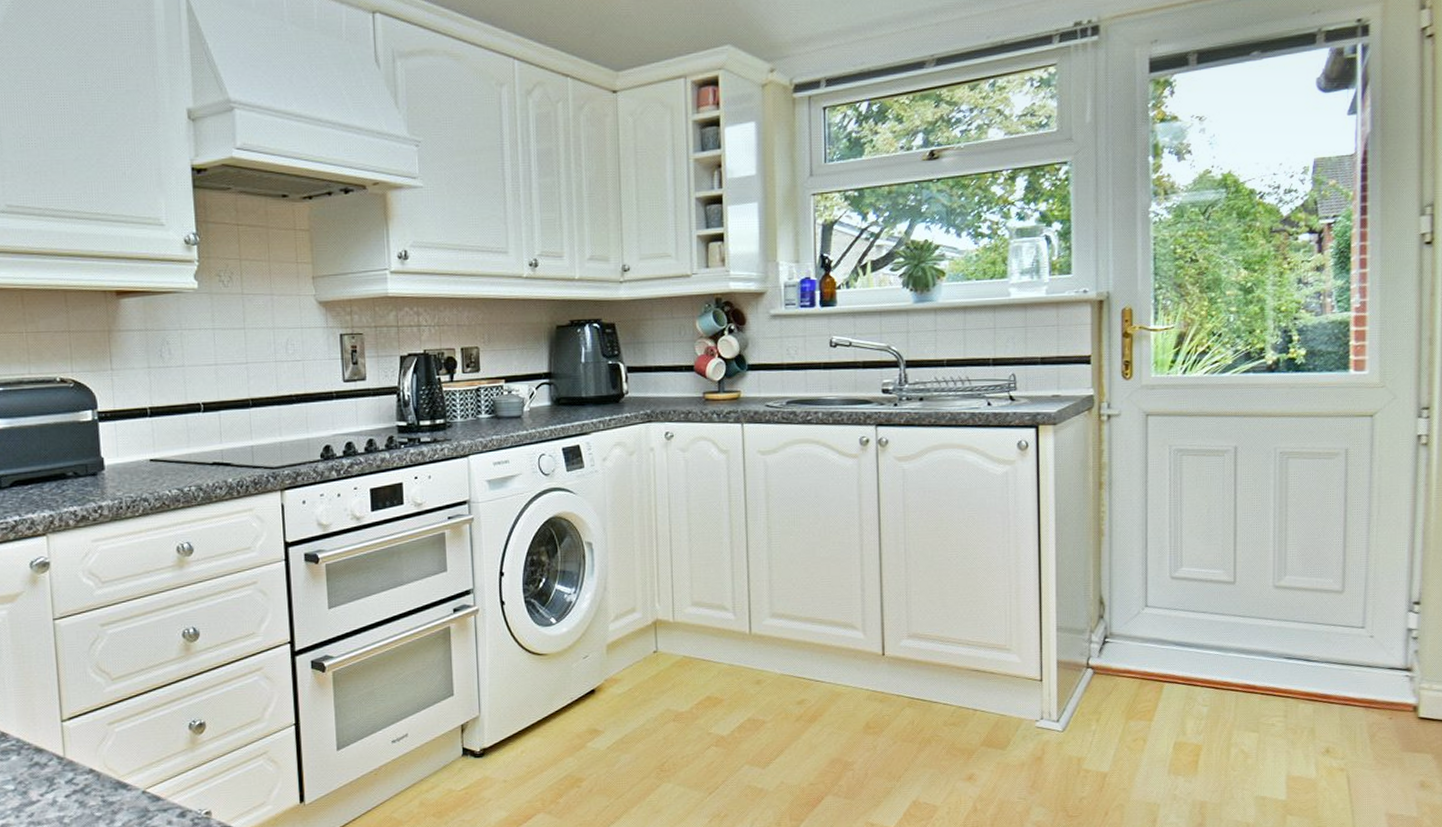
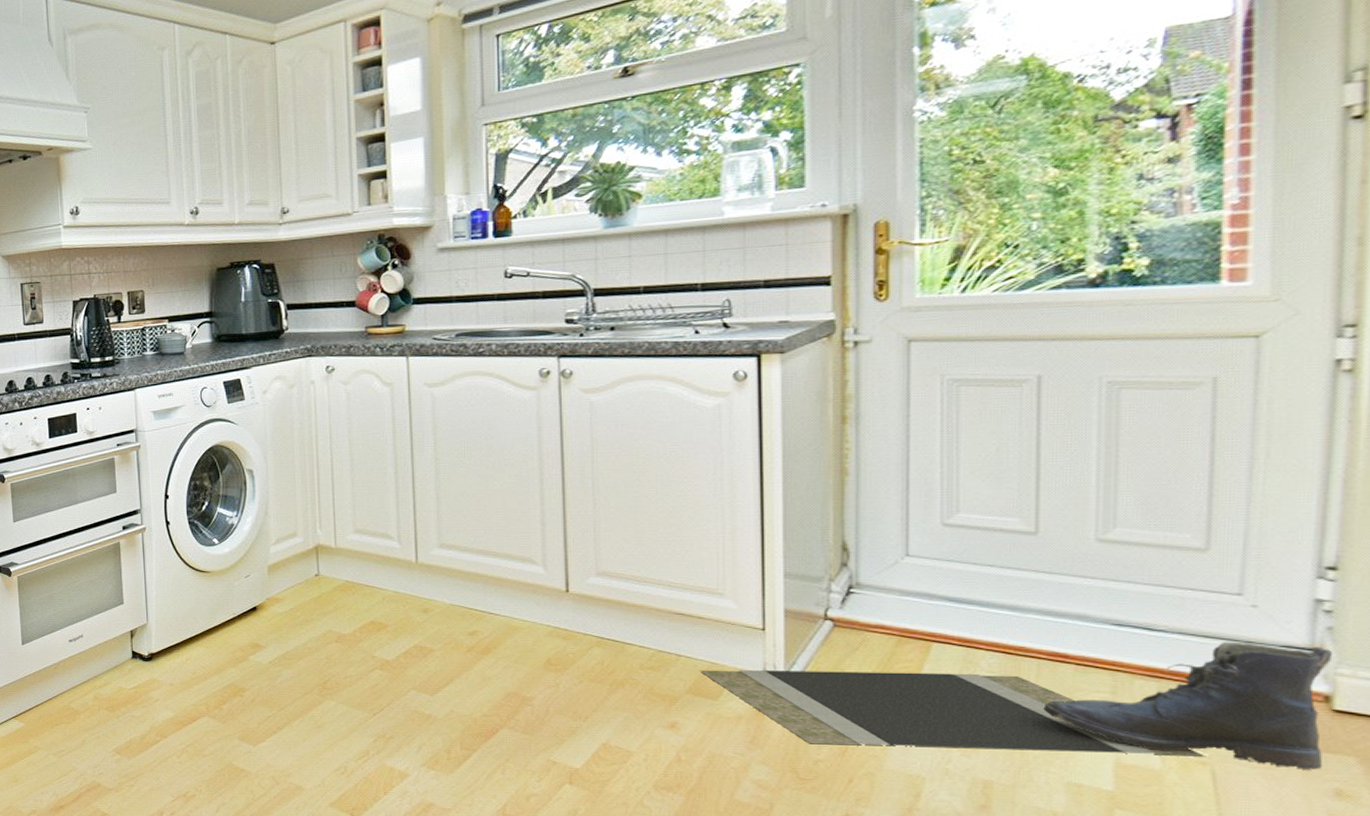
doormat: none [991,707,1344,784] -> present [699,670,1206,757]
boot: none [1240,666,1418,768] -> present [1043,641,1333,770]

